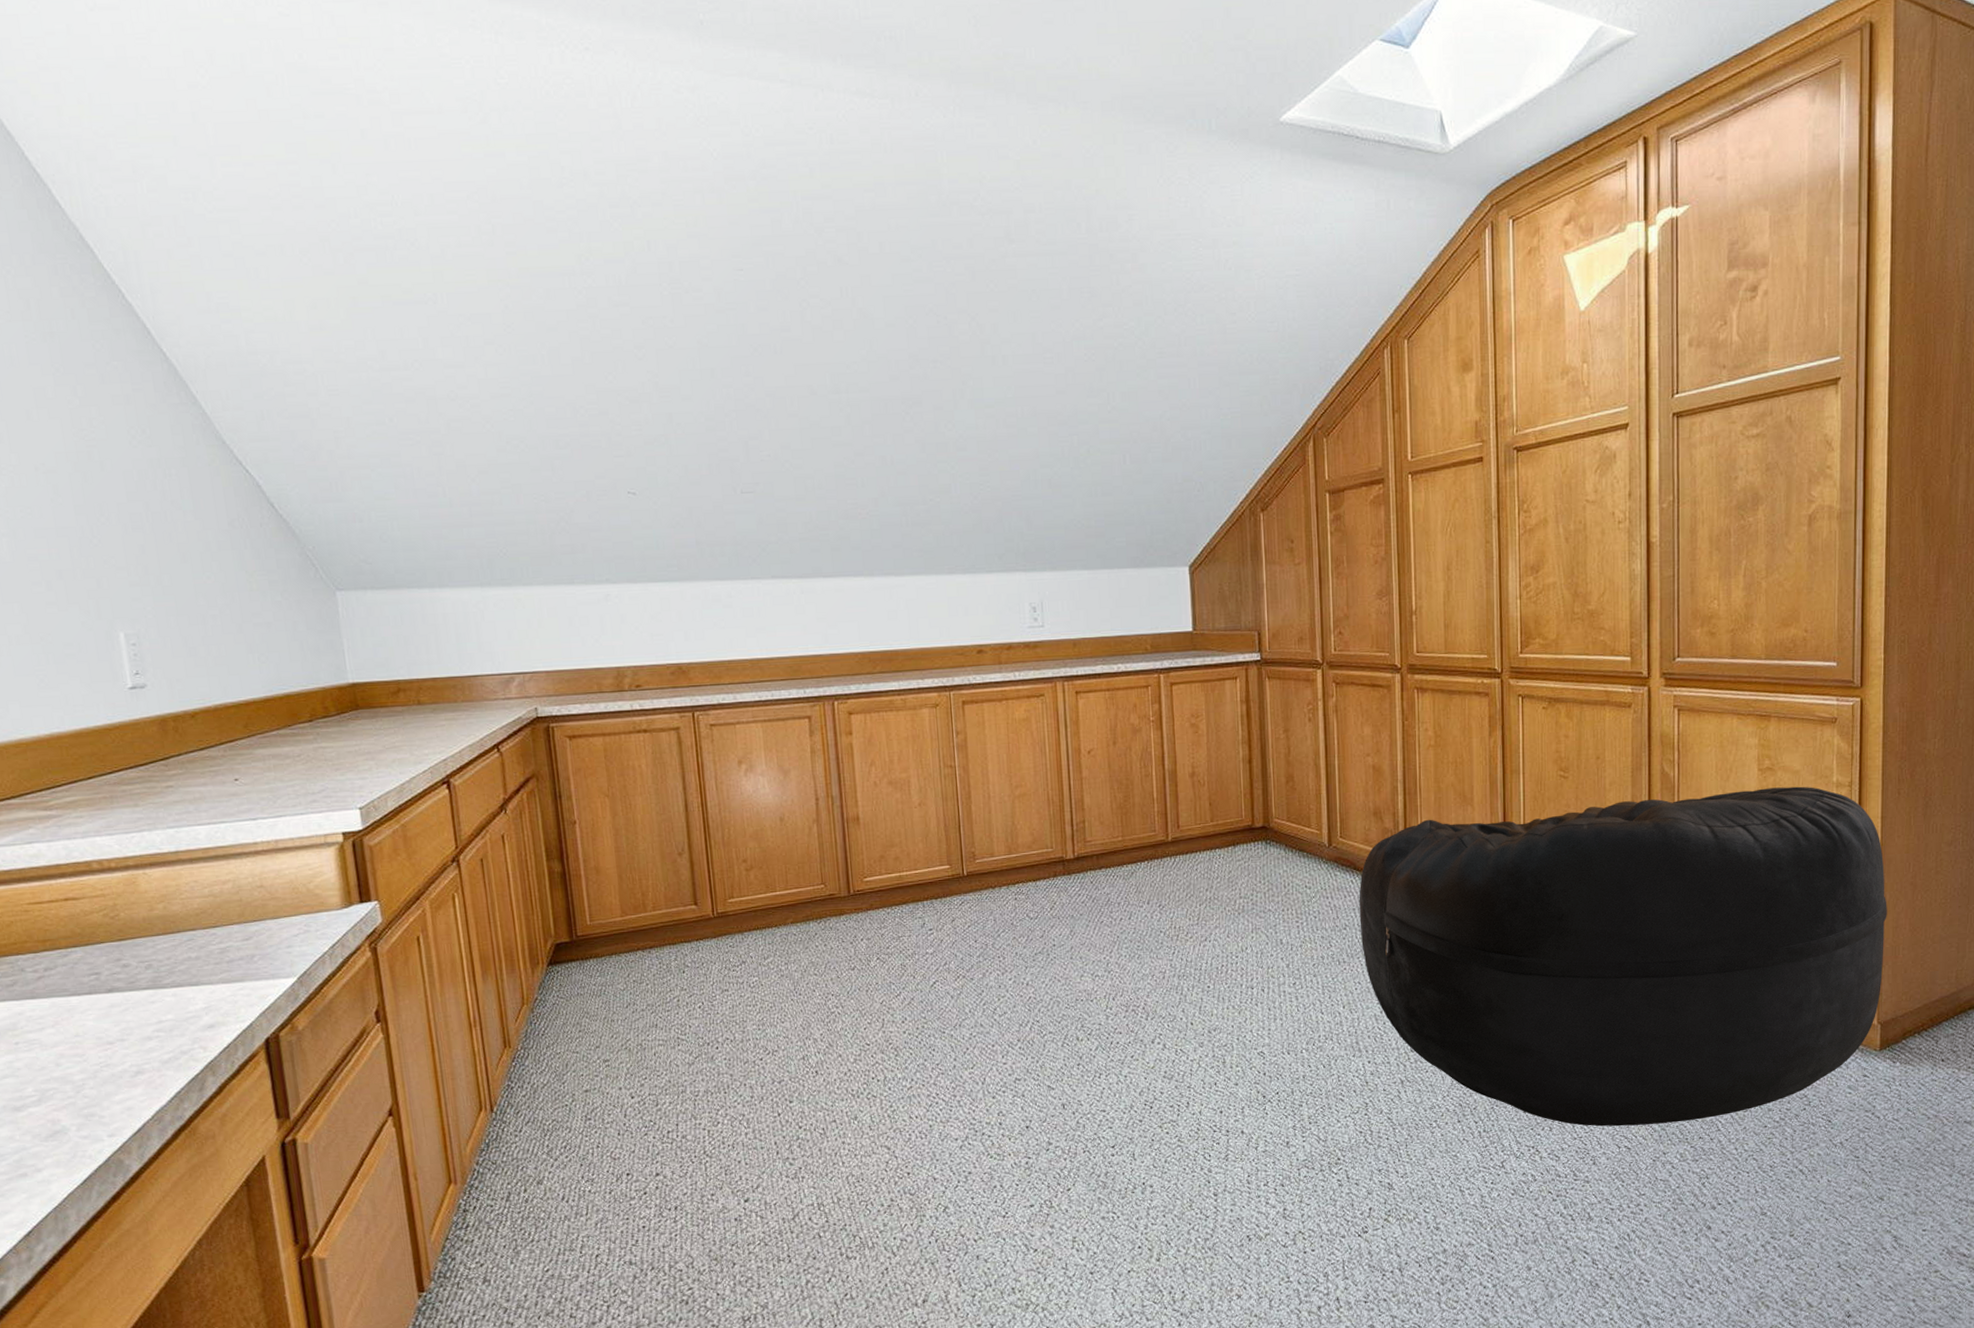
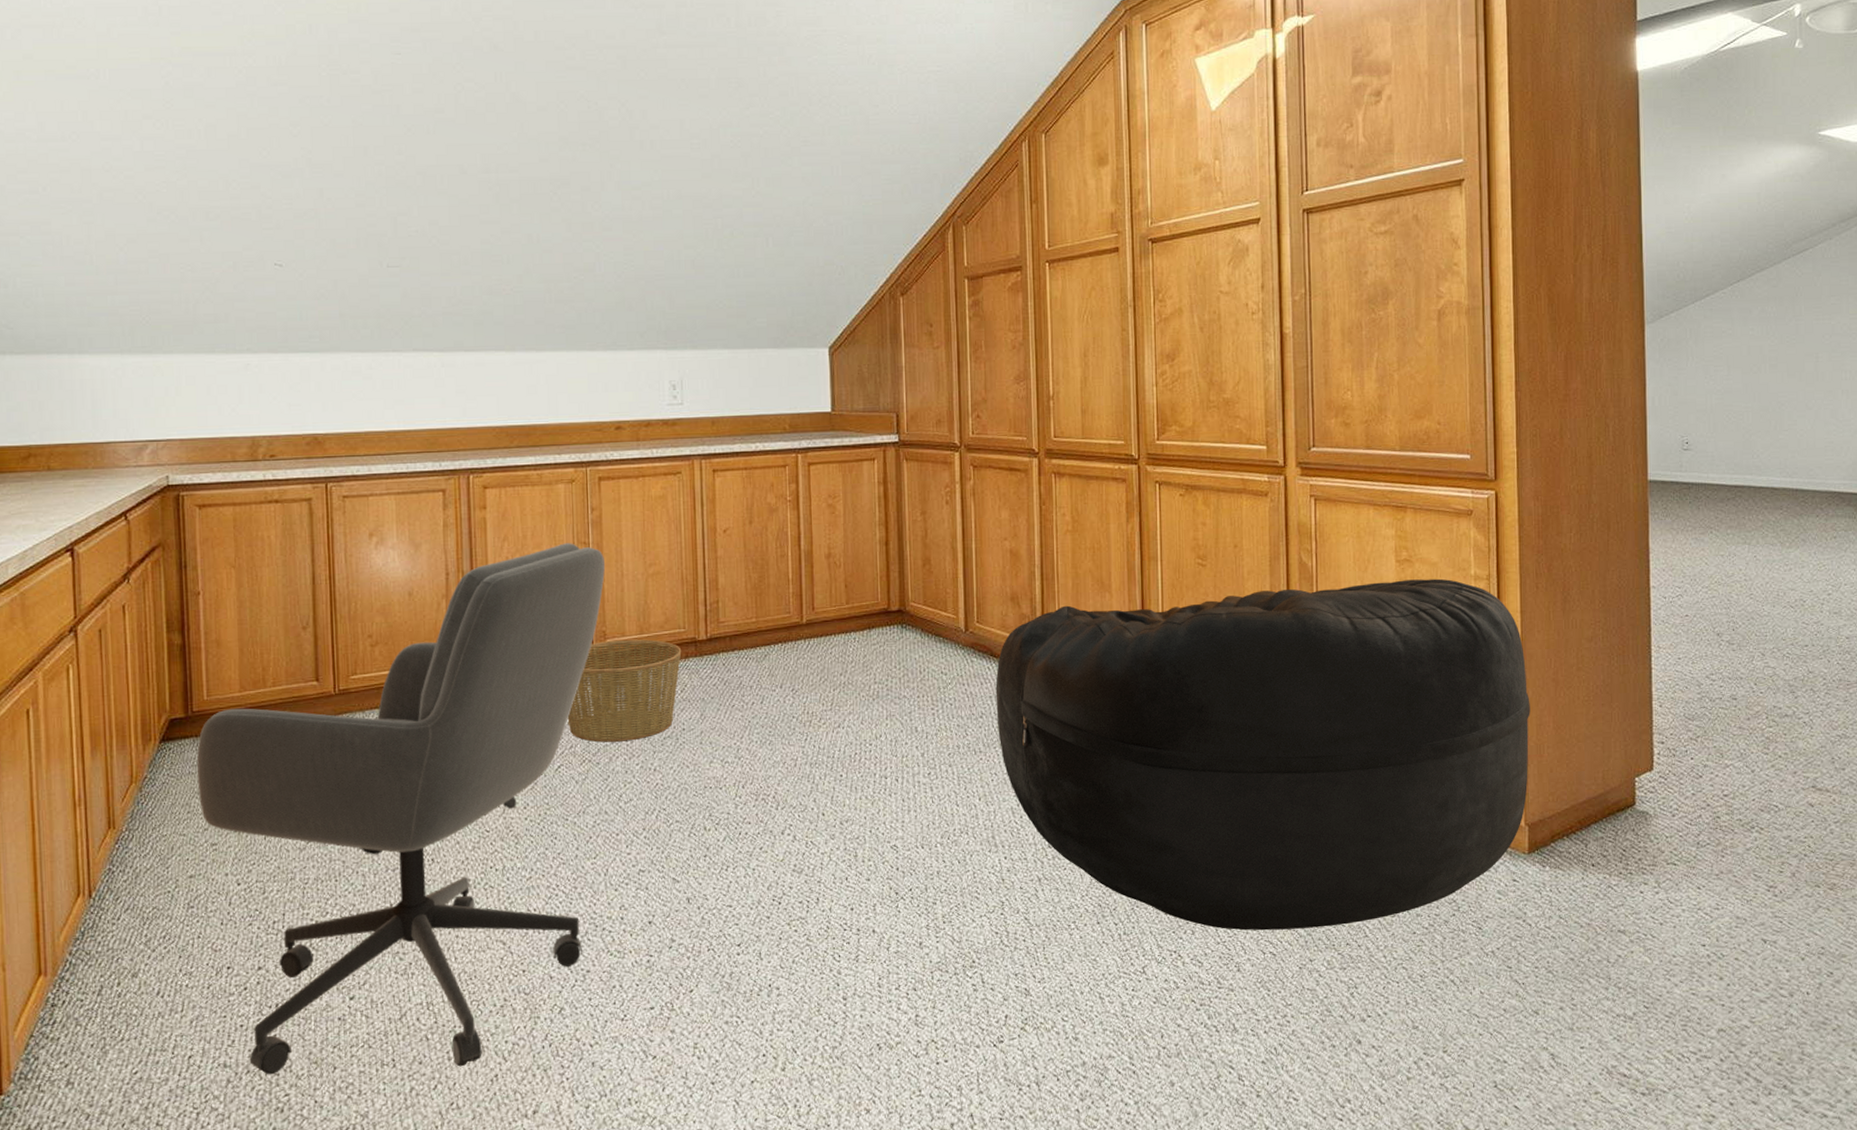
office chair: none [584,766,972,1271] -> present [196,543,605,1075]
basket: none [940,859,1050,959] -> present [567,639,682,742]

